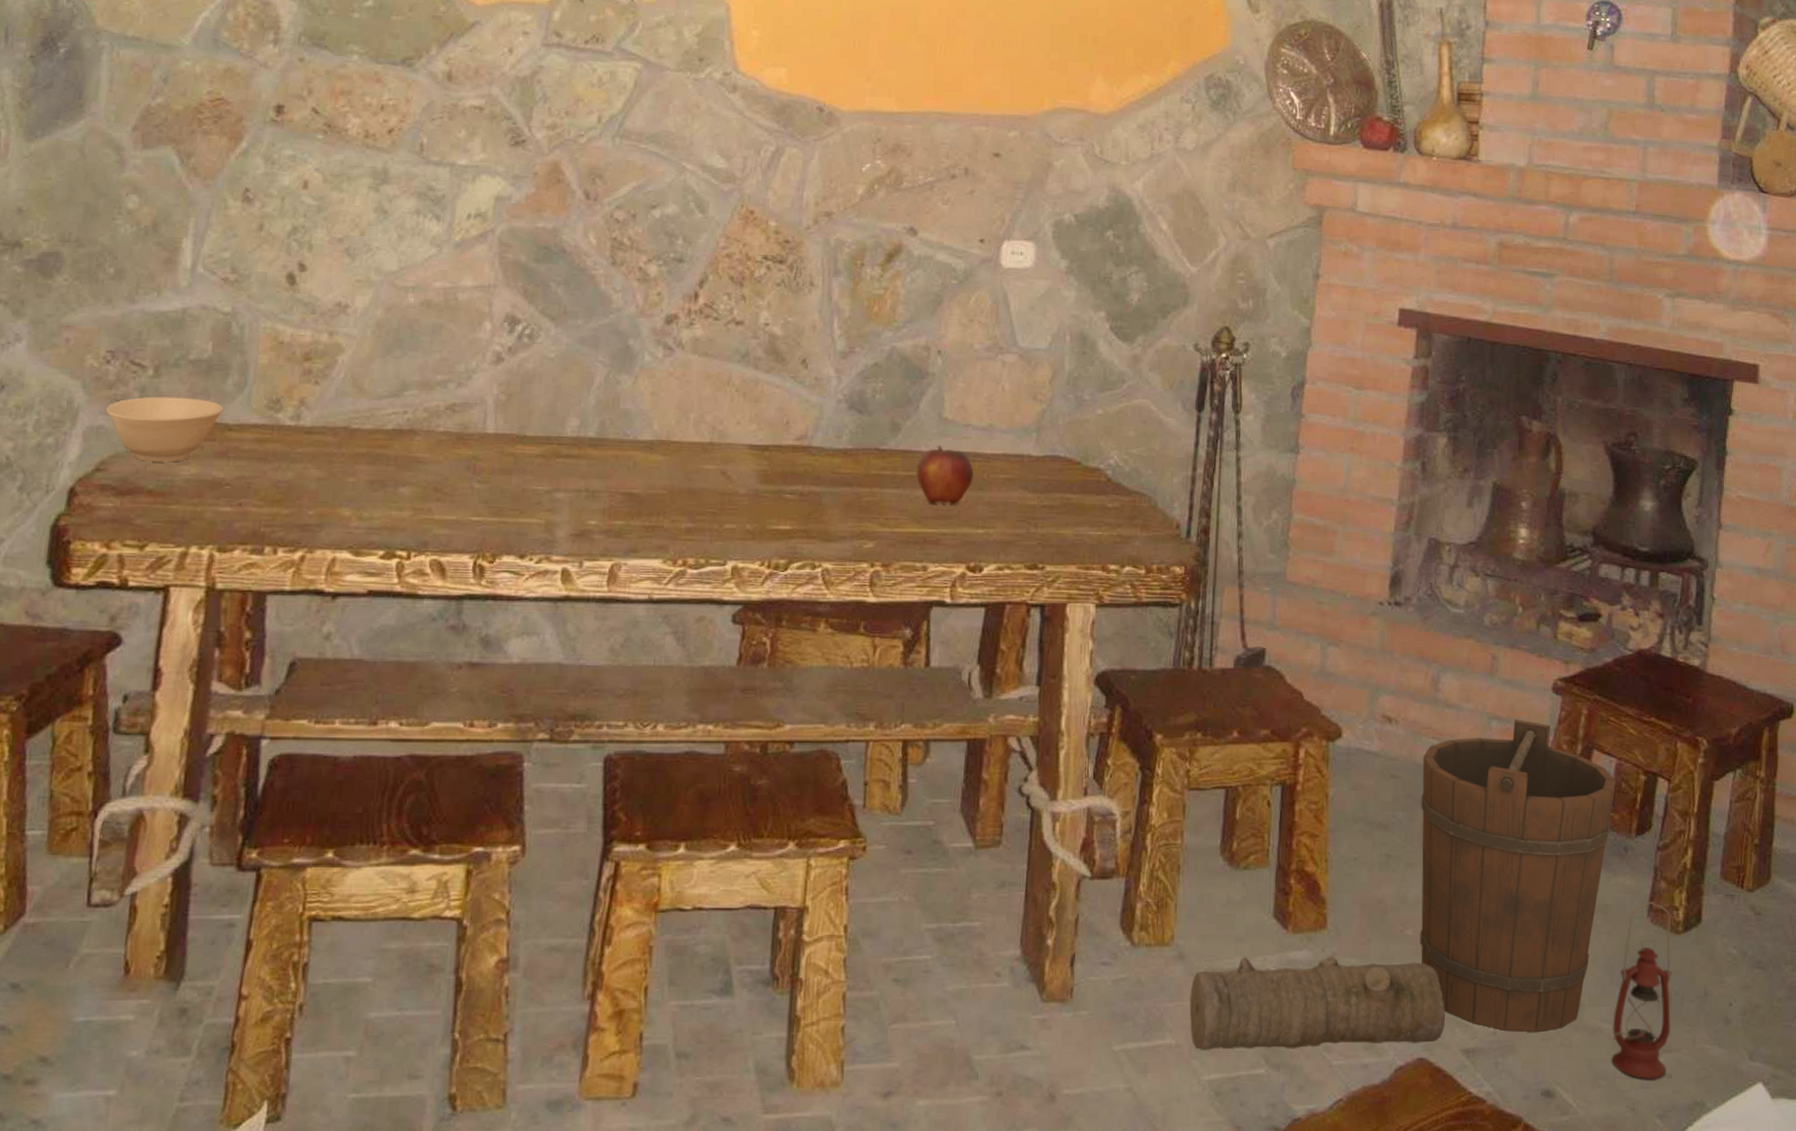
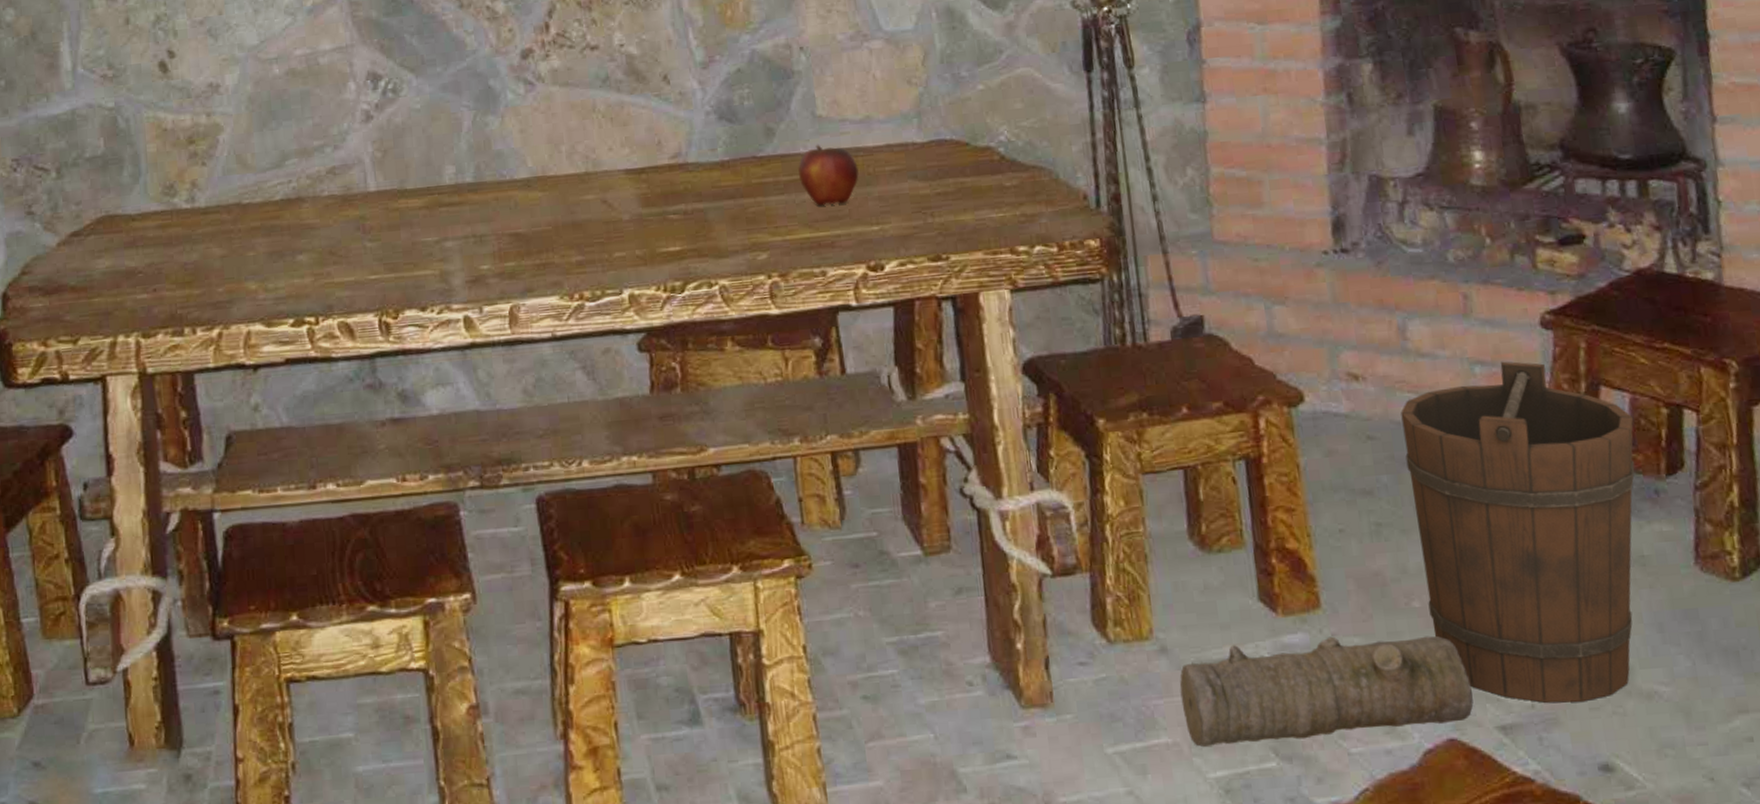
ceramic bowl: present [106,396,224,463] -> none [21,194,125,260]
lantern: present [1611,901,1672,1079] -> none [1671,547,1746,745]

